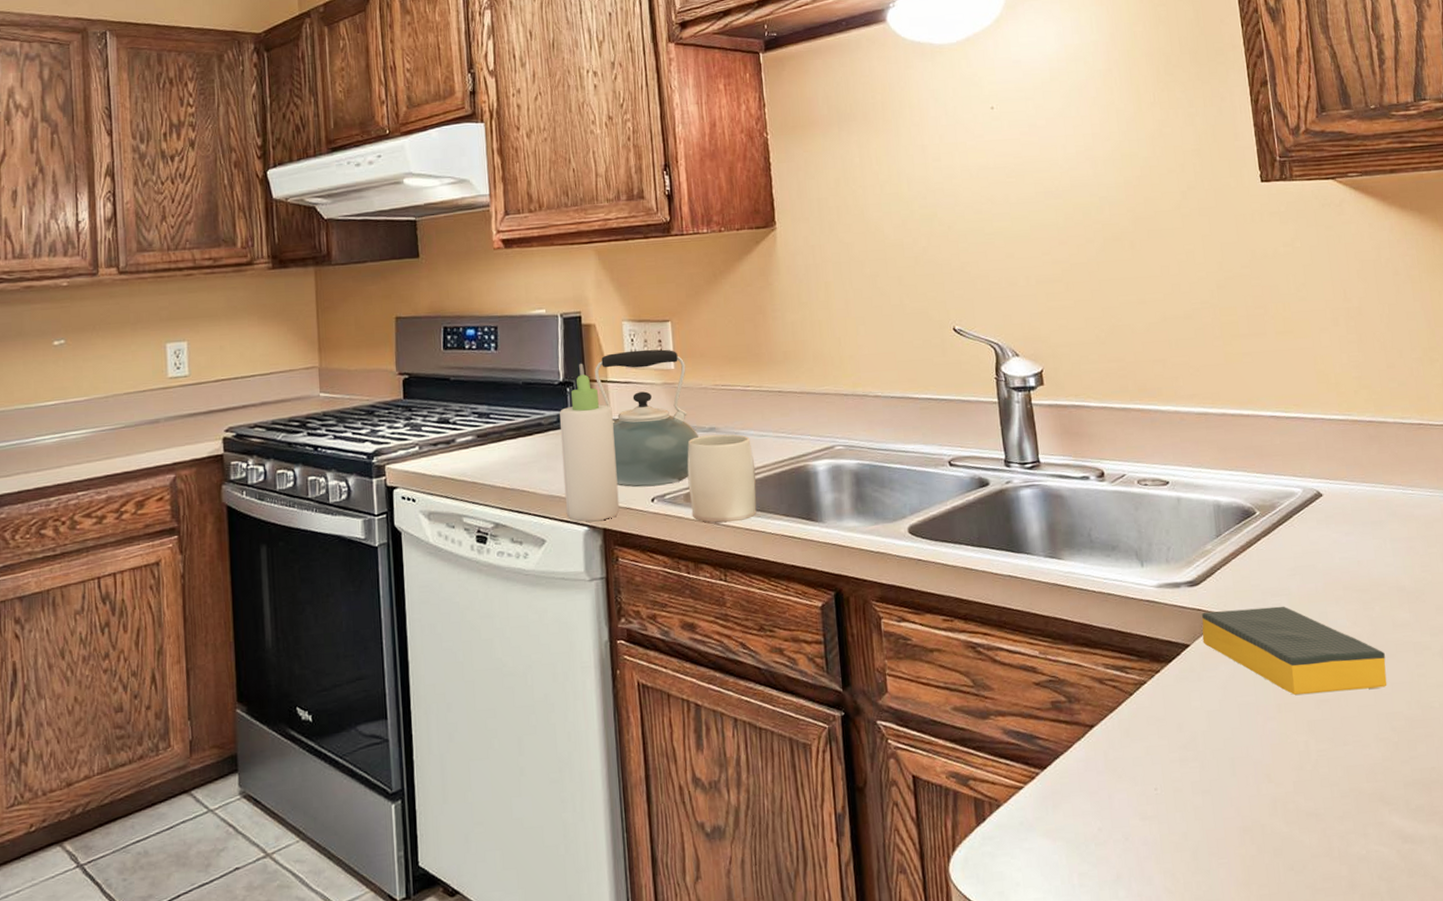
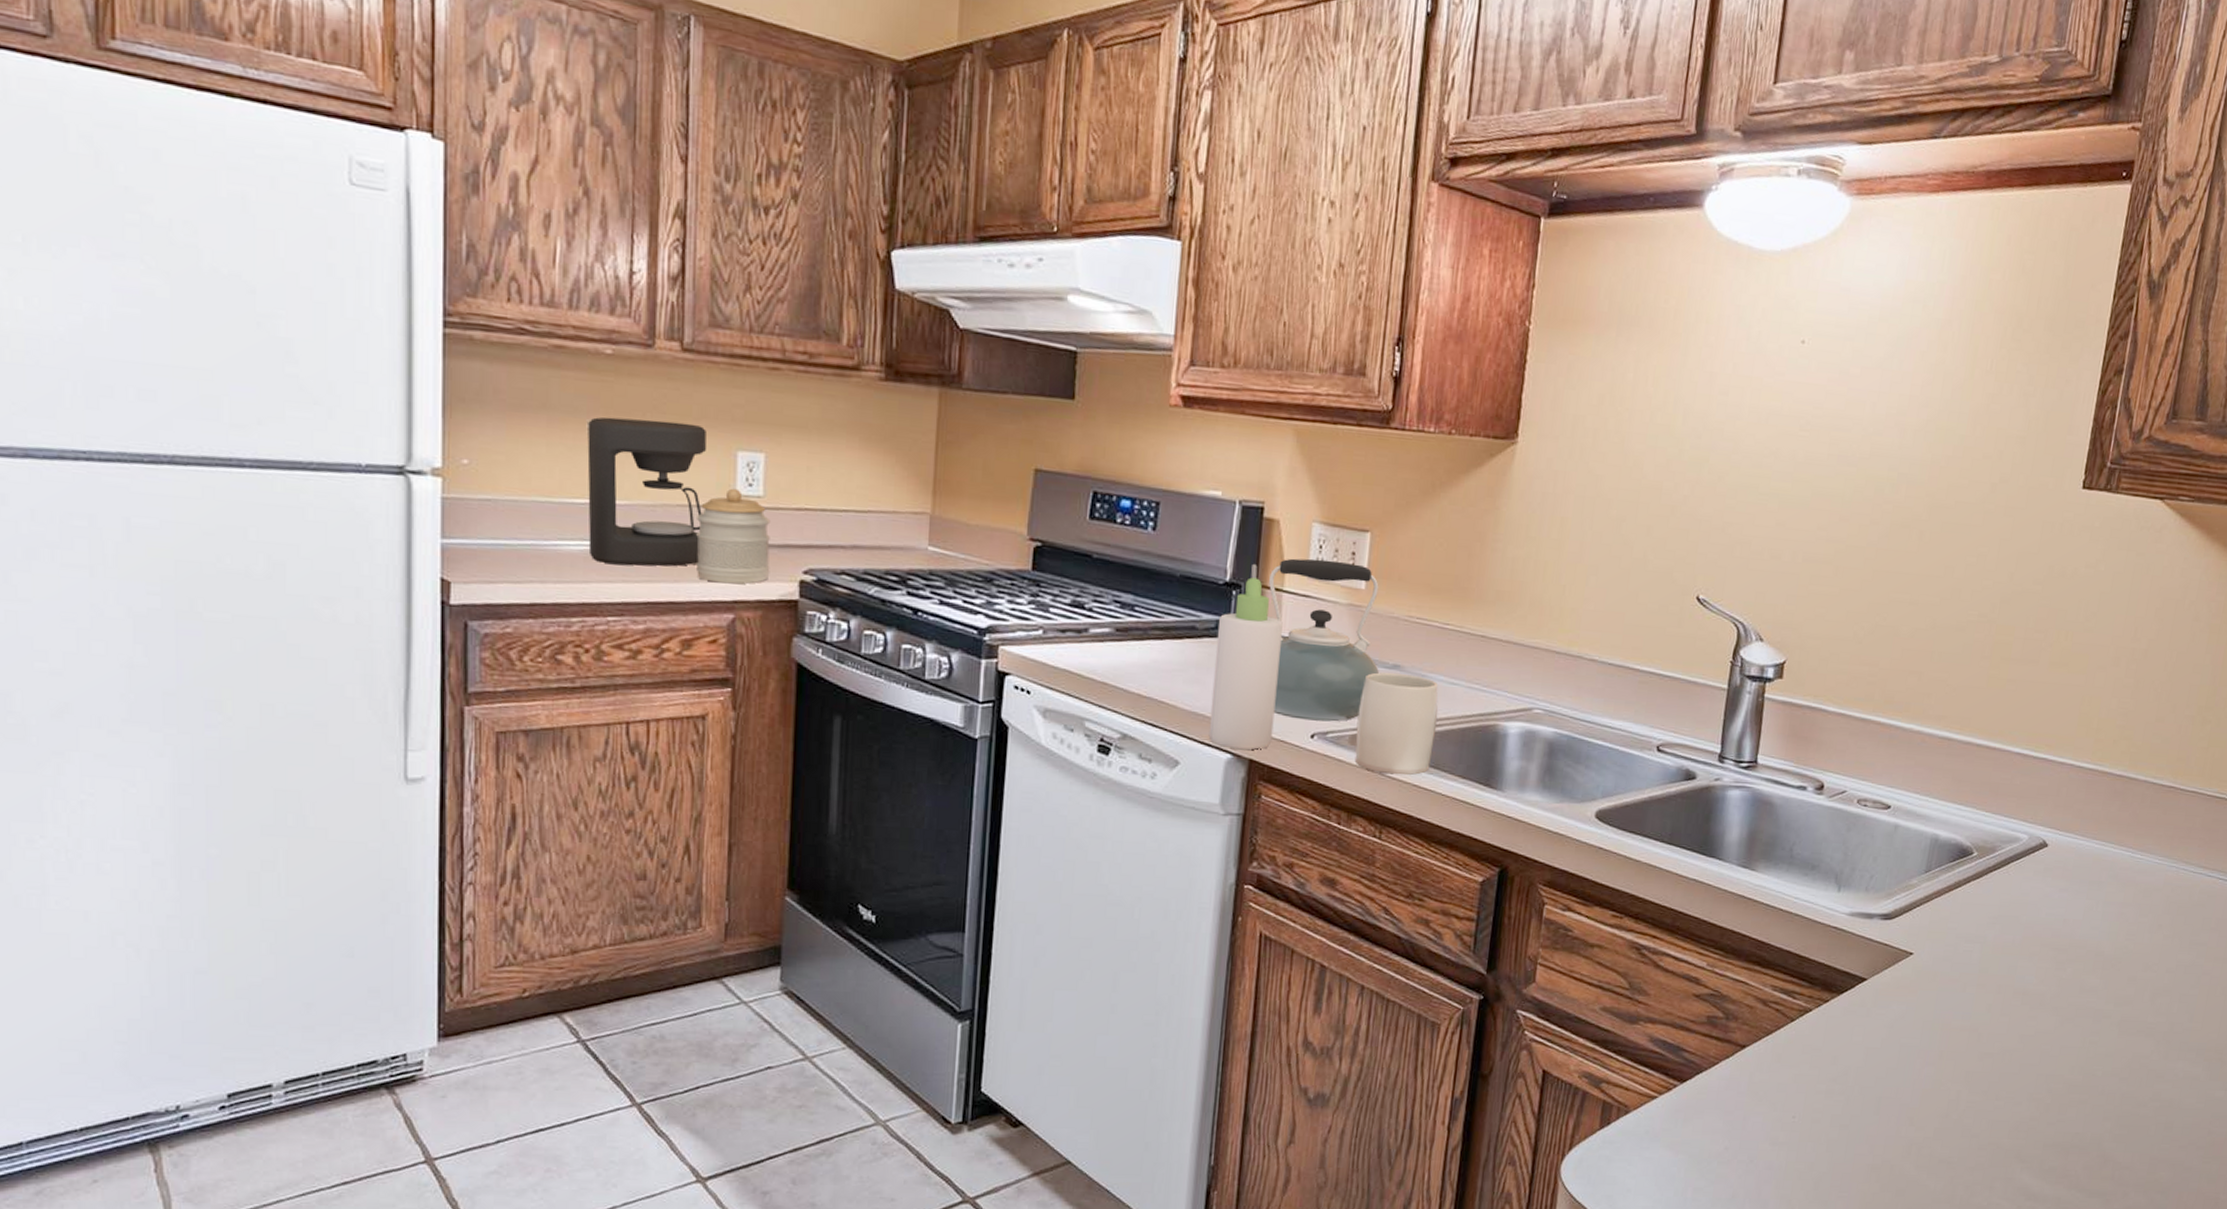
coffee maker: none [53,328,144,450] -> present [587,417,706,566]
jar: none [140,373,199,451] -> present [696,488,771,584]
sponge: present [1202,606,1387,695] -> none [1881,949,2063,1049]

